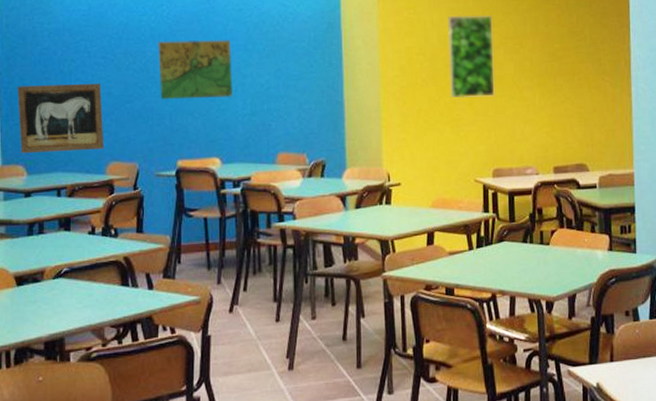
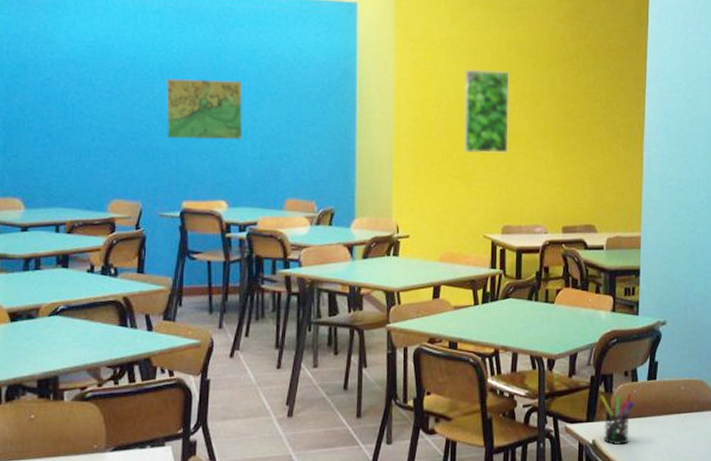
wall art: present [17,83,105,154] -> none [16,116,107,187]
pen holder: none [602,333,638,387] -> present [600,393,635,444]

